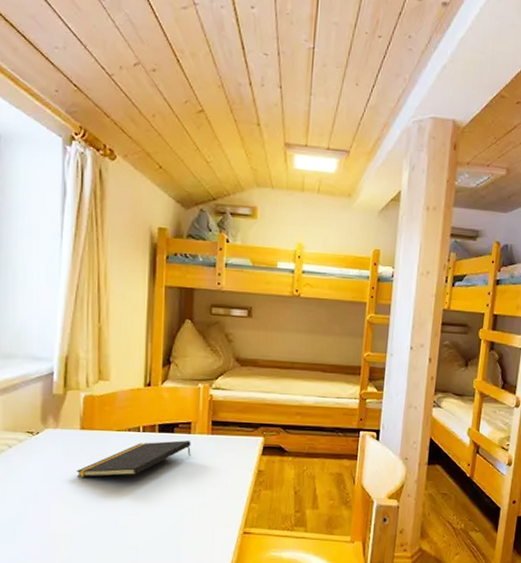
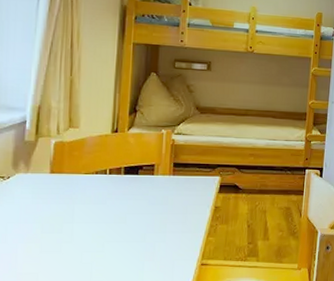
notepad: present [76,440,191,477] -> none [44,181,154,218]

